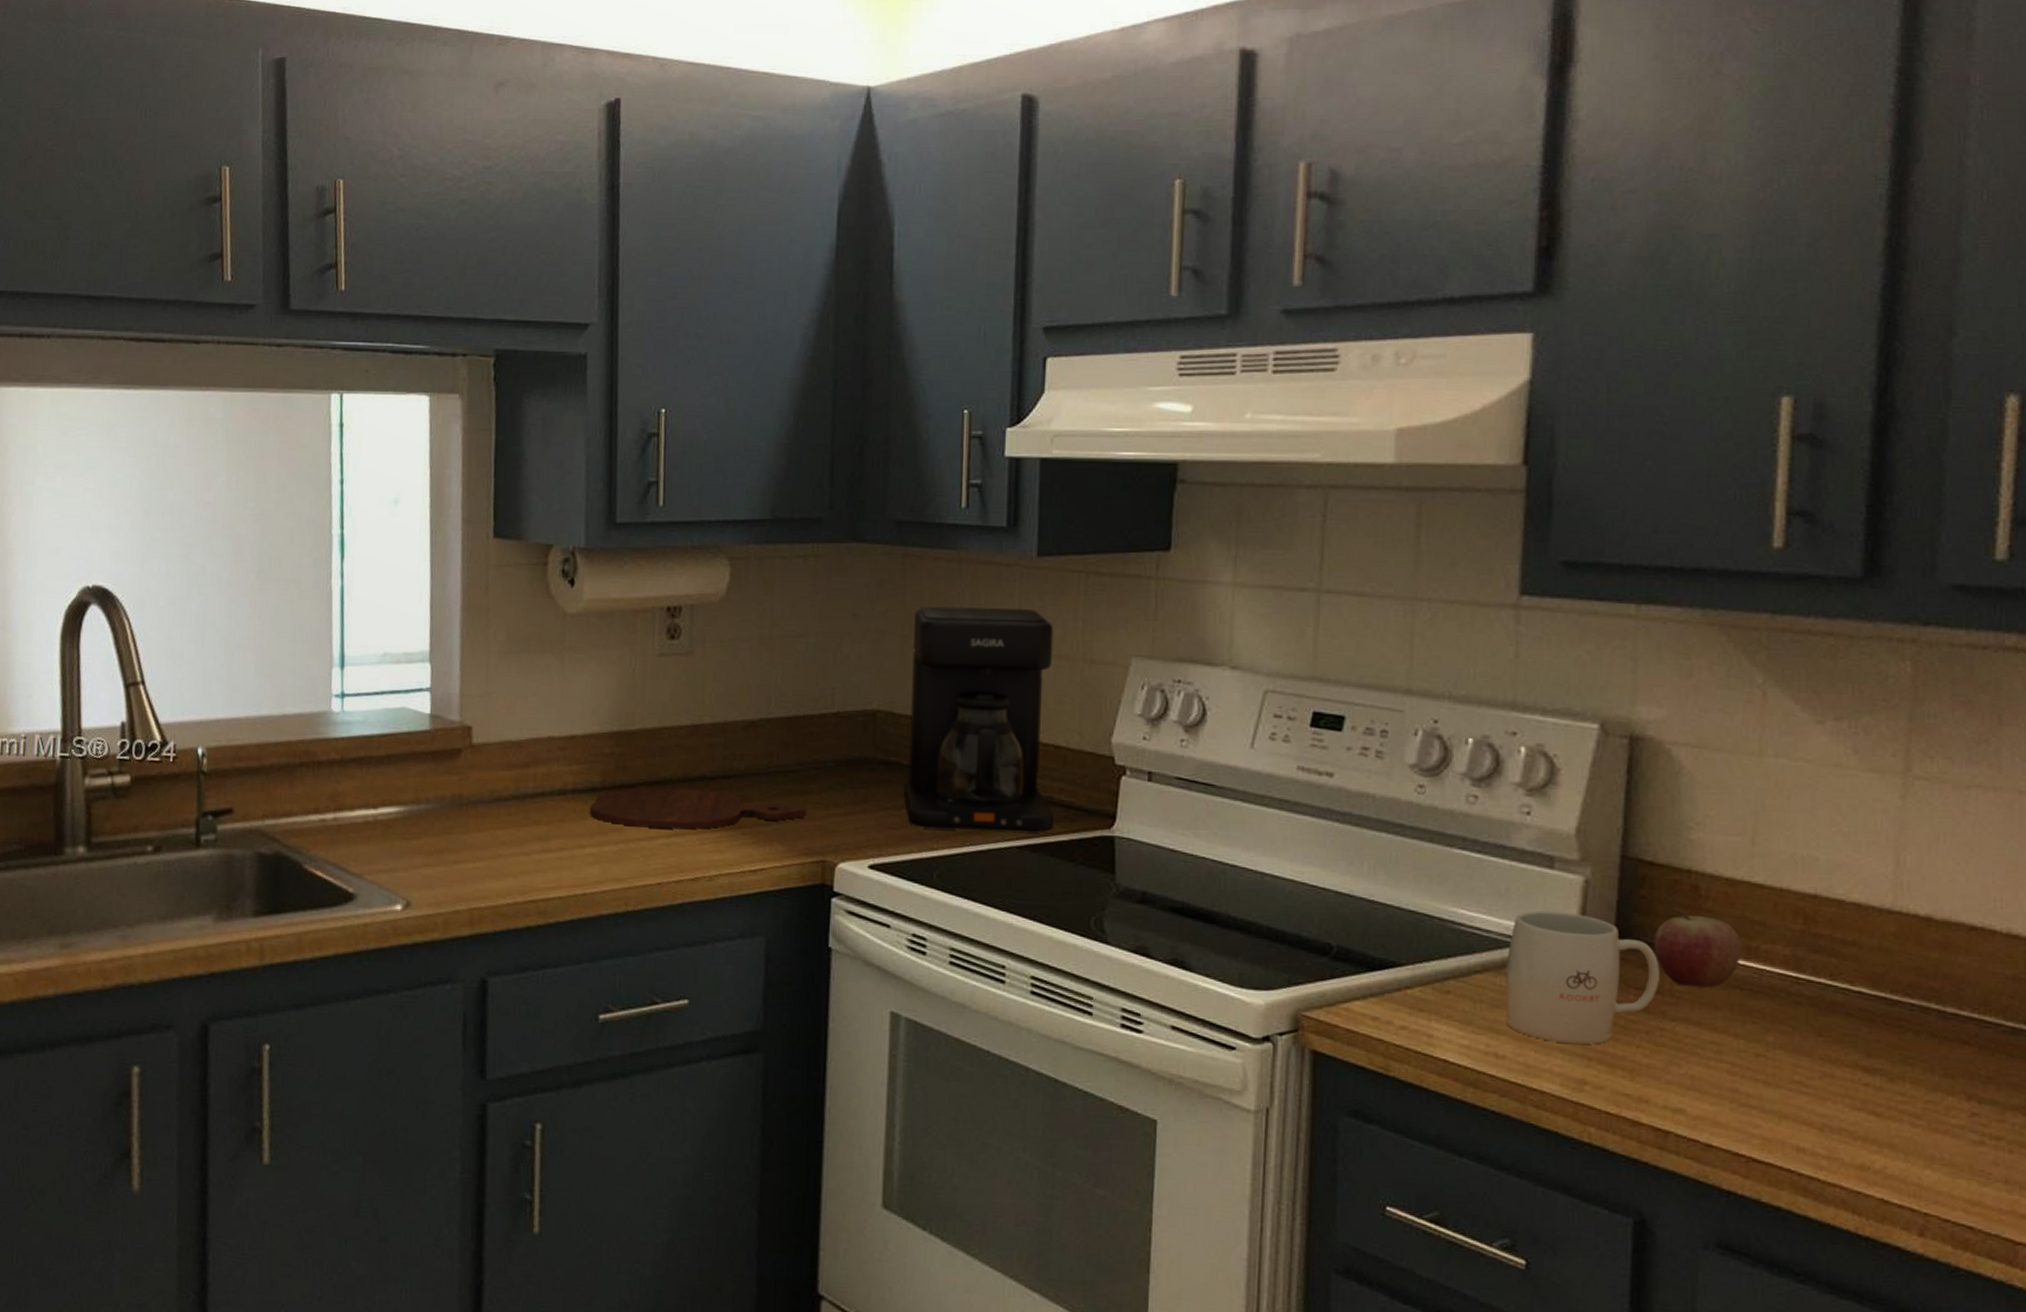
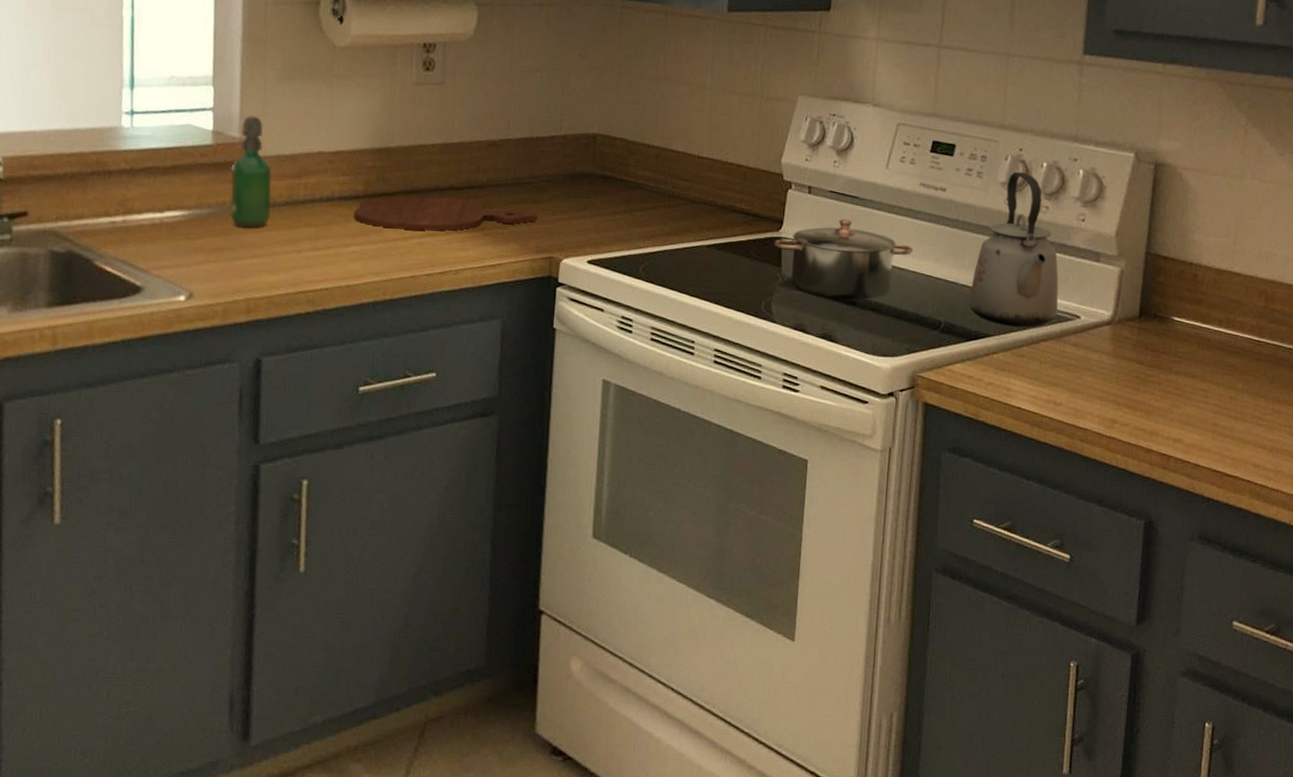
soap dispenser: none [450,695,497,826] -> present [230,115,273,227]
coffee maker: present [903,606,1054,832] -> none [617,49,739,234]
cooking pot: none [1104,812,1291,917] -> present [773,219,914,300]
kettle: none [1369,750,1497,955] -> present [968,171,1059,328]
mug: present [1506,910,1660,1045] -> none [1062,293,1169,394]
fruit: present [1653,907,1741,988] -> none [1165,291,1223,350]

